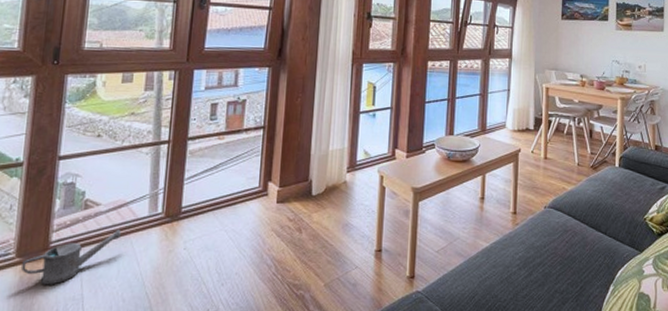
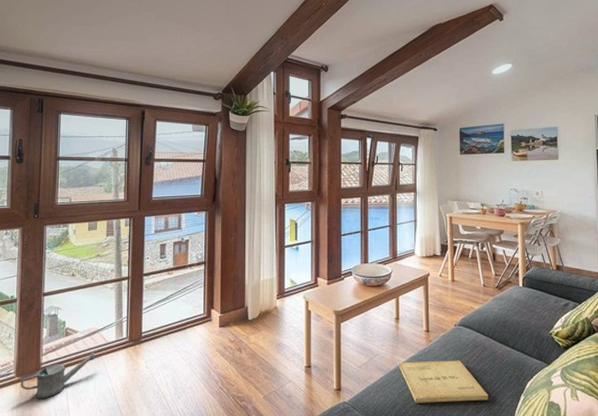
book: none [480,246,576,293] -> present [398,360,489,403]

